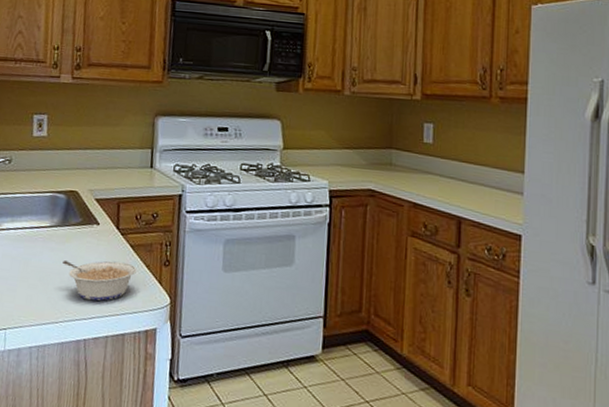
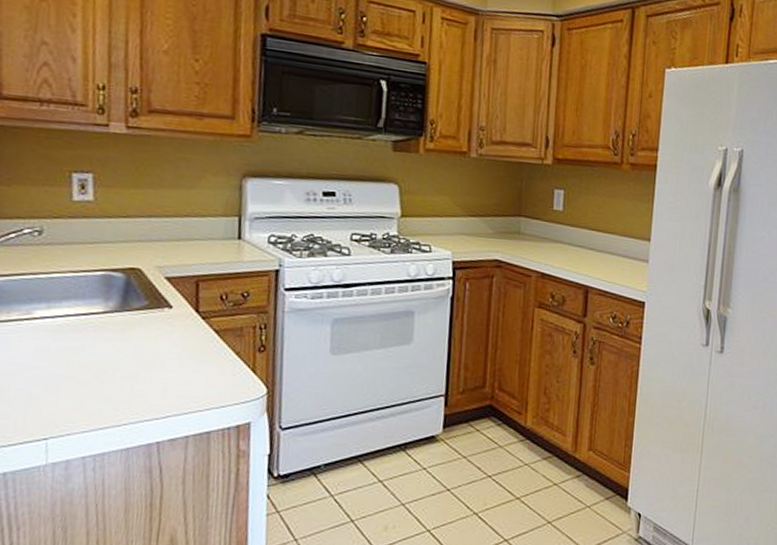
legume: present [63,261,137,301] -> none [123,349,224,398]

